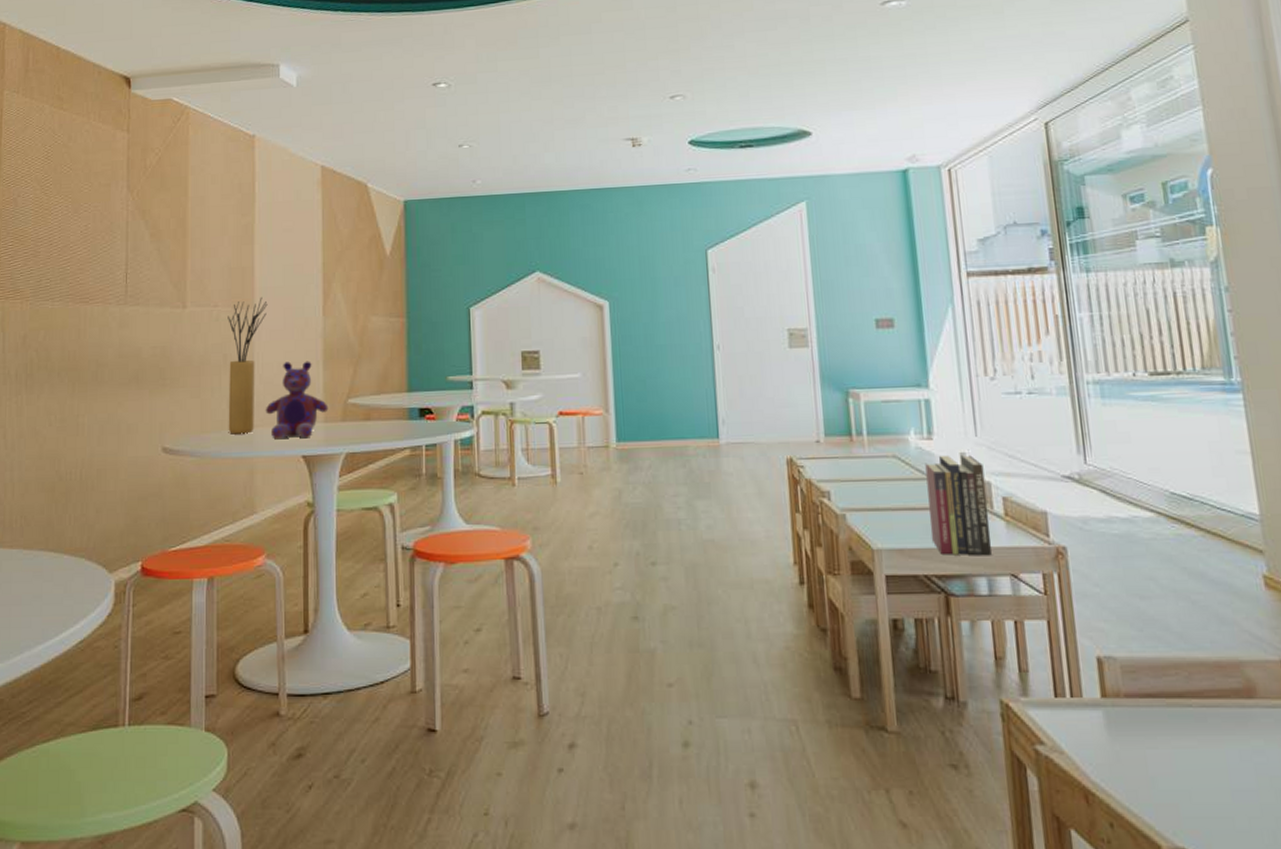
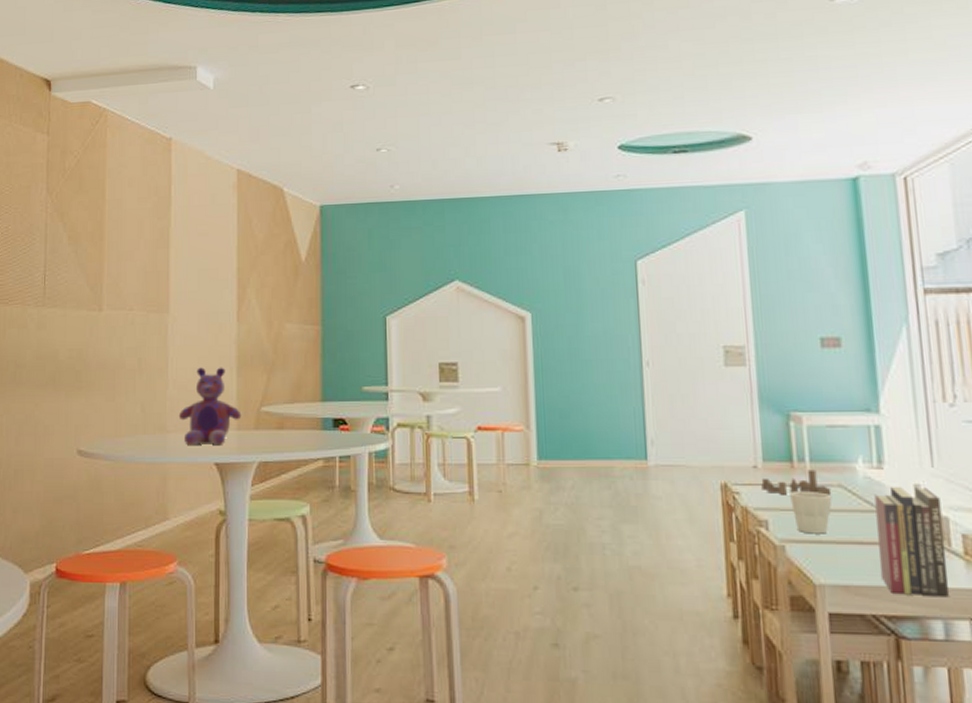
vase: present [228,296,268,434] -> none [142,301,182,439]
toy blocks: none [823,442,887,467] -> present [761,469,832,495]
cup: none [850,462,888,503] -> present [790,490,833,534]

